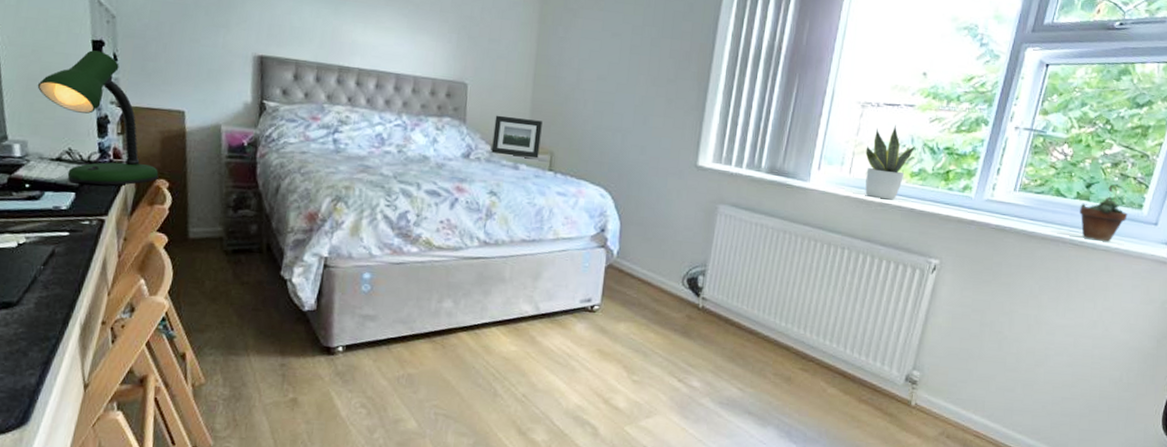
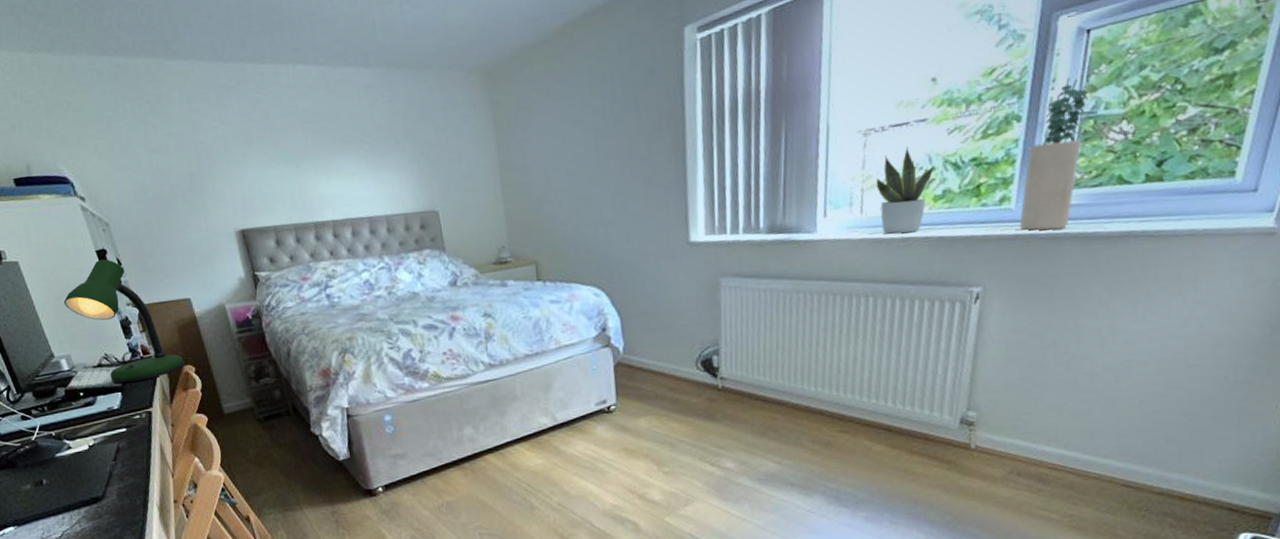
picture frame: present [491,115,543,159] -> none [472,232,524,275]
vase: none [976,98,1042,223] -> present [1019,77,1089,231]
succulent plant: present [1080,185,1128,243] -> none [1151,156,1216,227]

